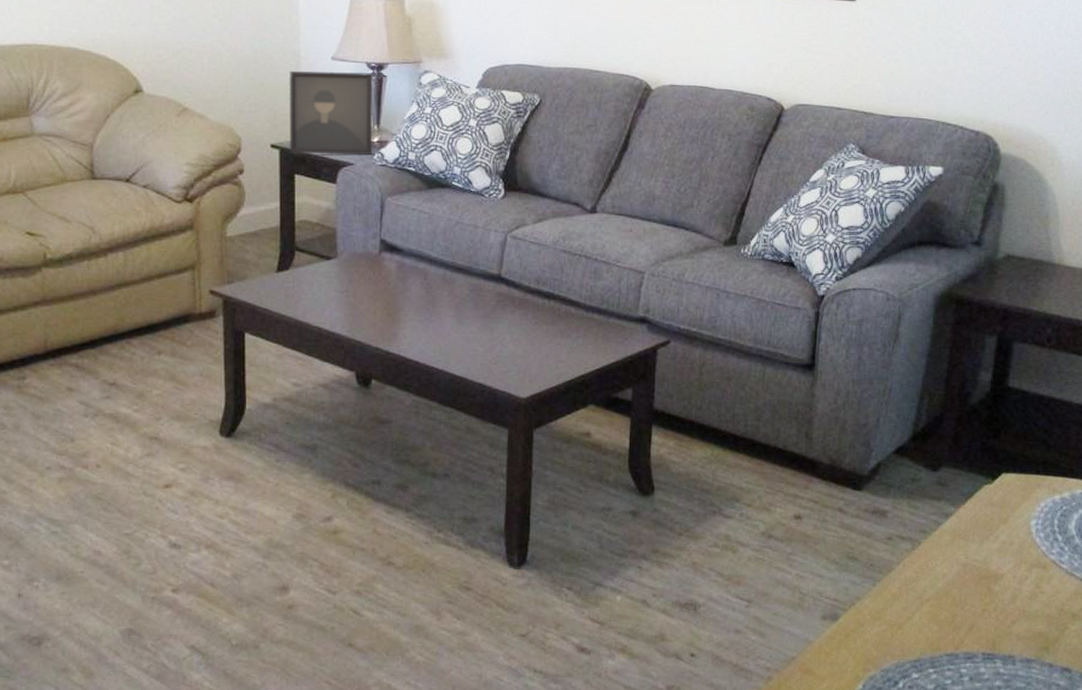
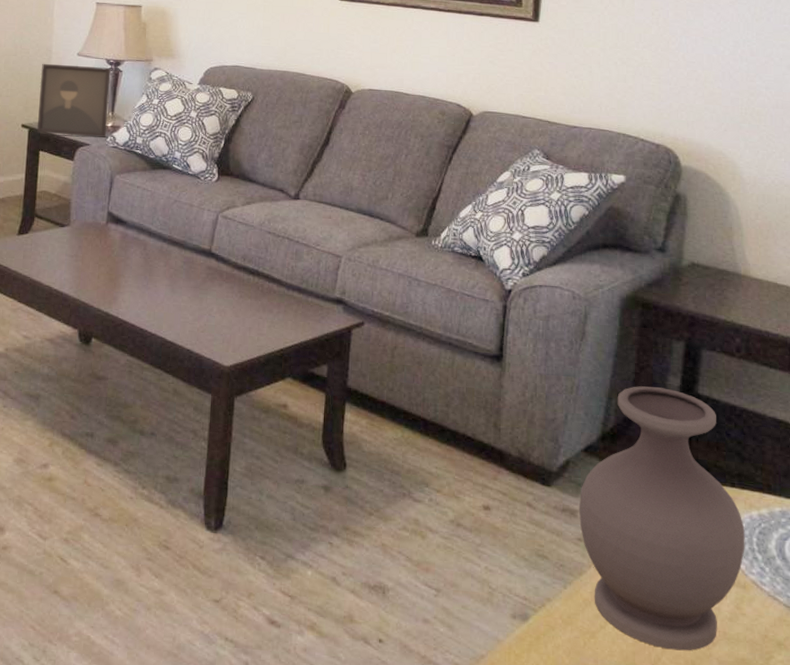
vase: none [888,384,1047,632] -> present [578,386,745,651]

